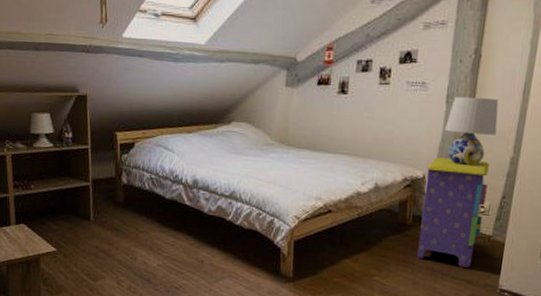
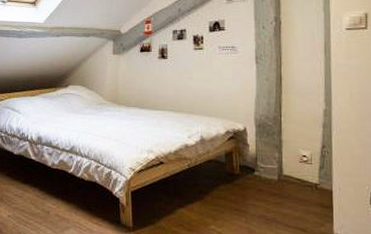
nightstand: present [417,157,489,268] -> none [247,111,307,216]
table lamp: present [445,96,499,165] -> none [258,57,306,118]

